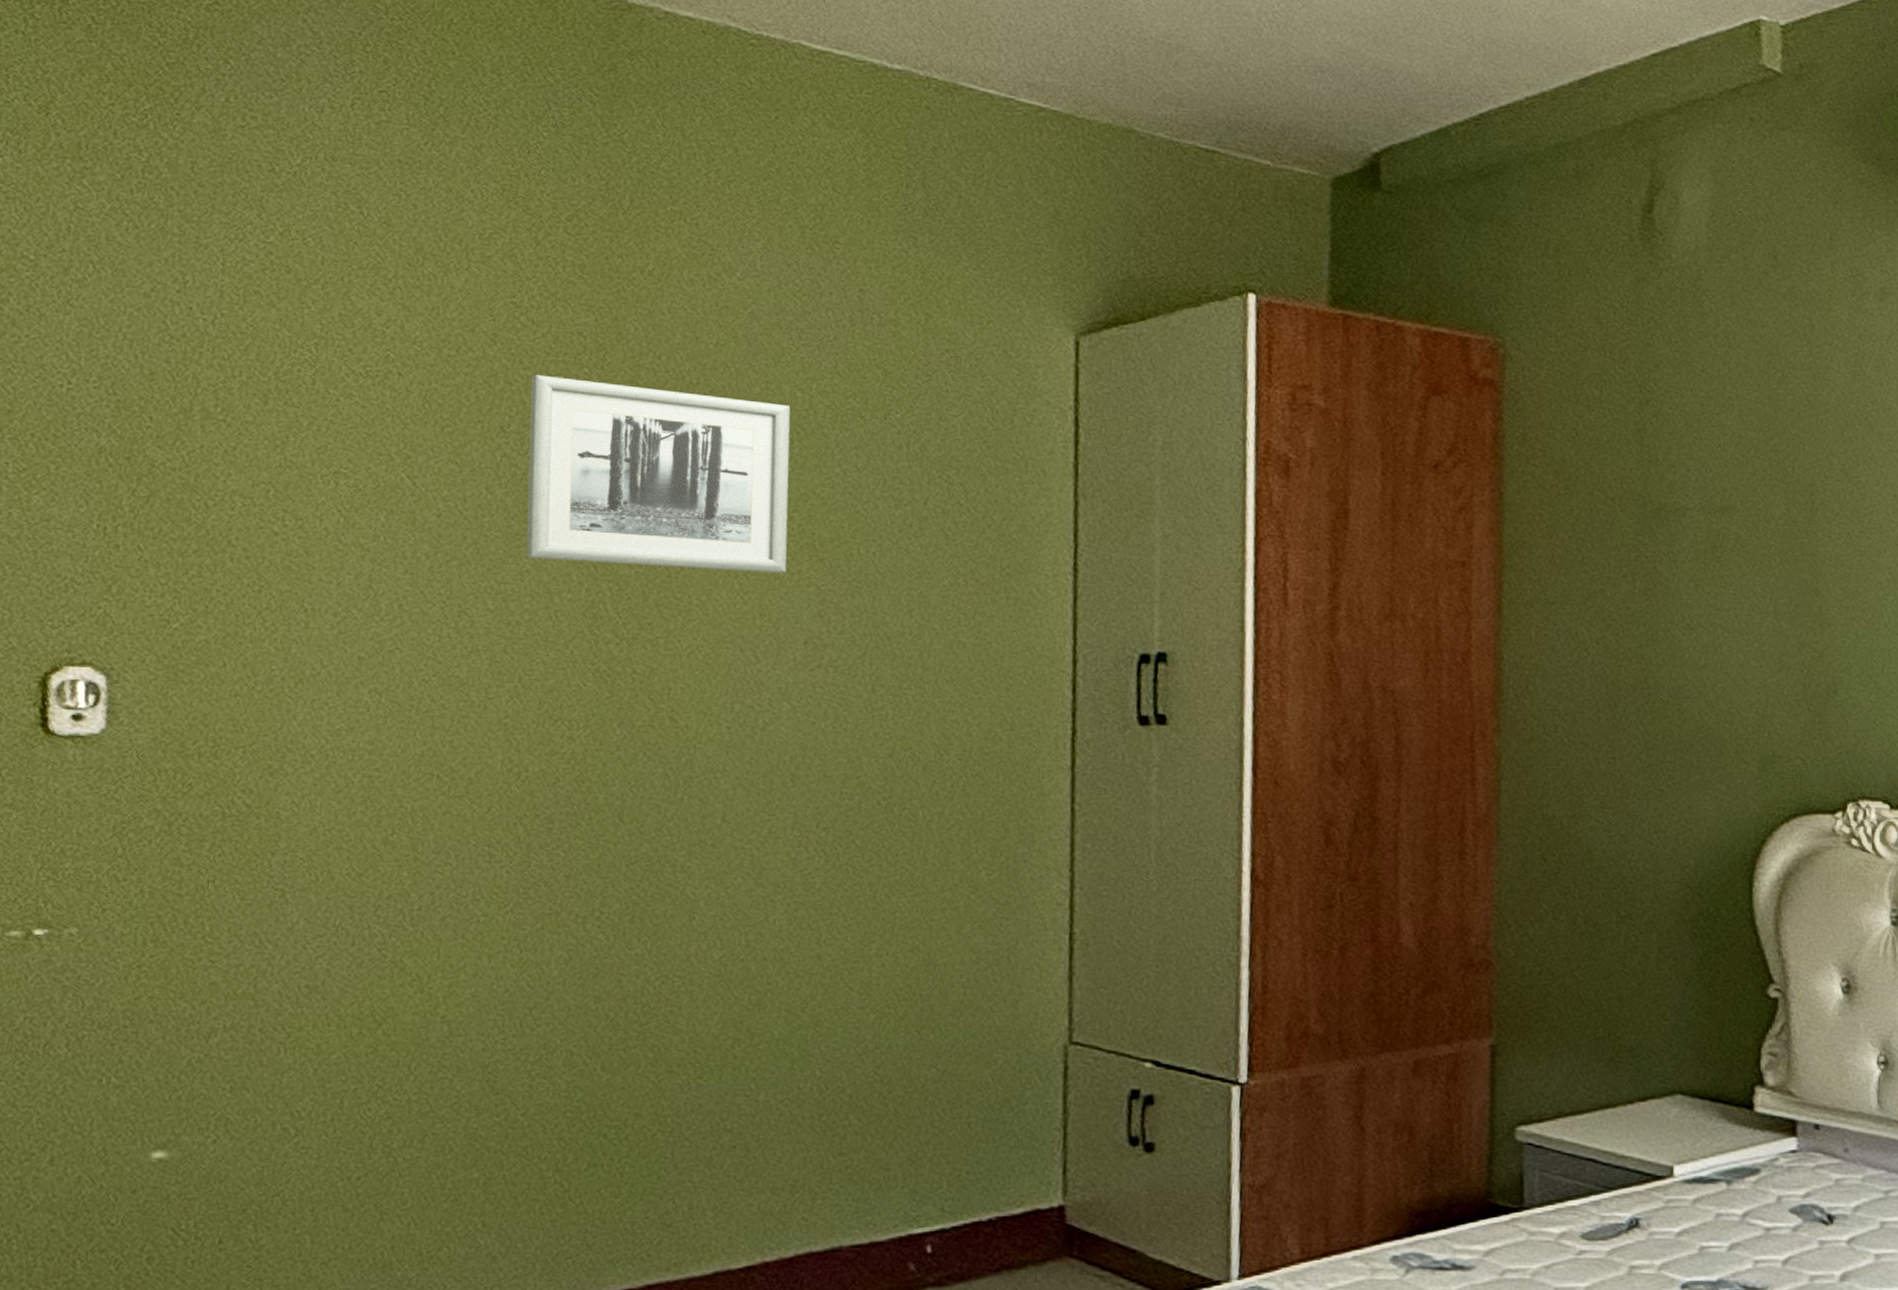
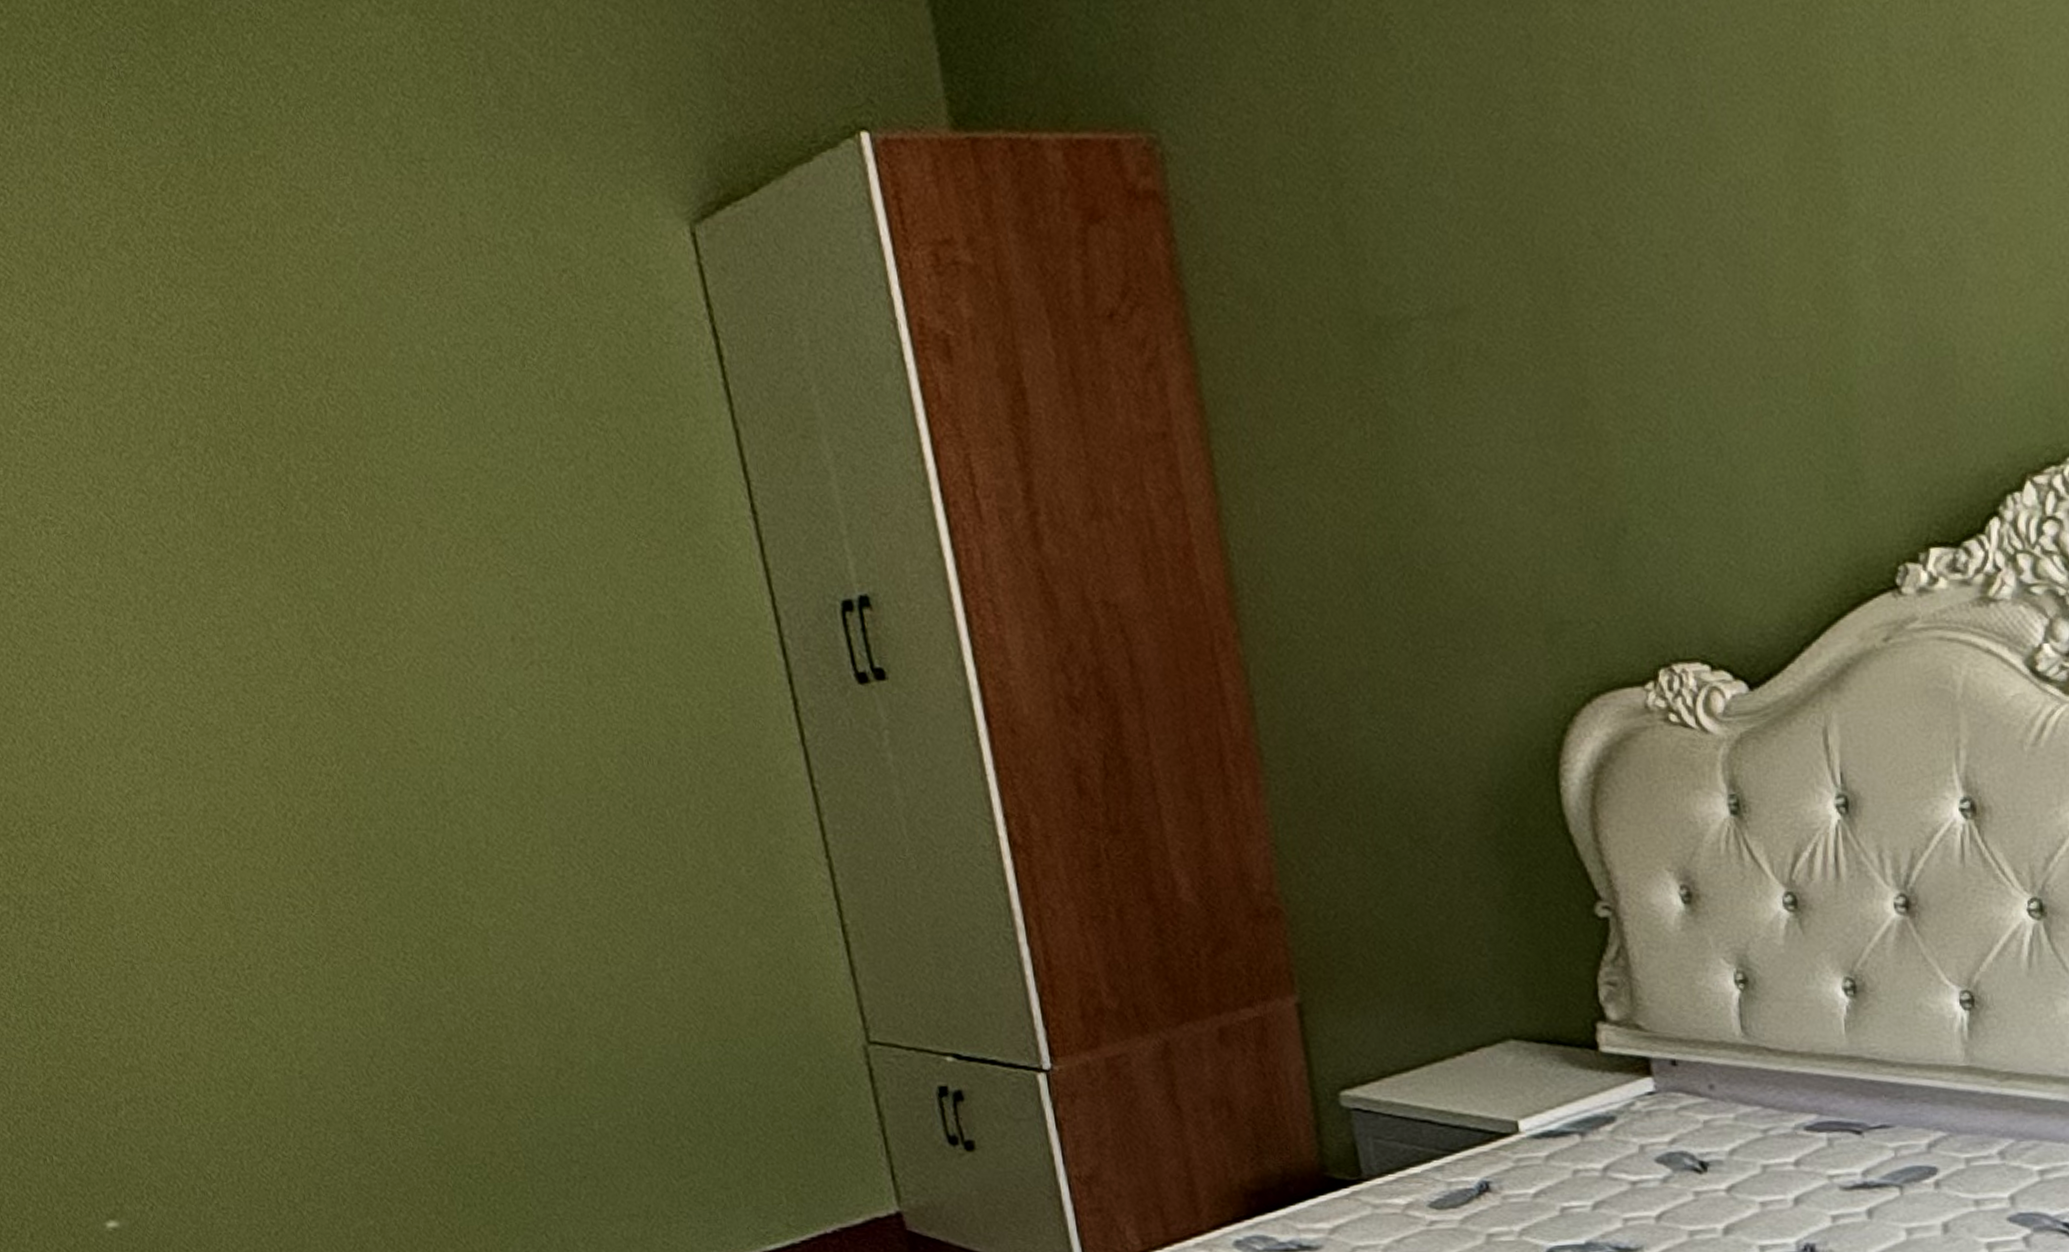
wall art: present [526,375,791,573] -> none [181,367,474,586]

